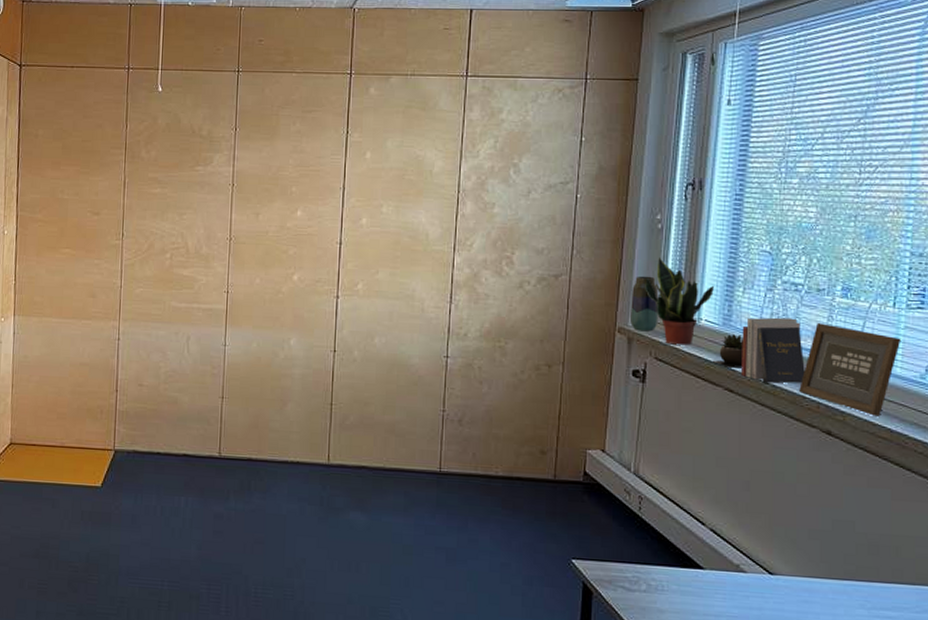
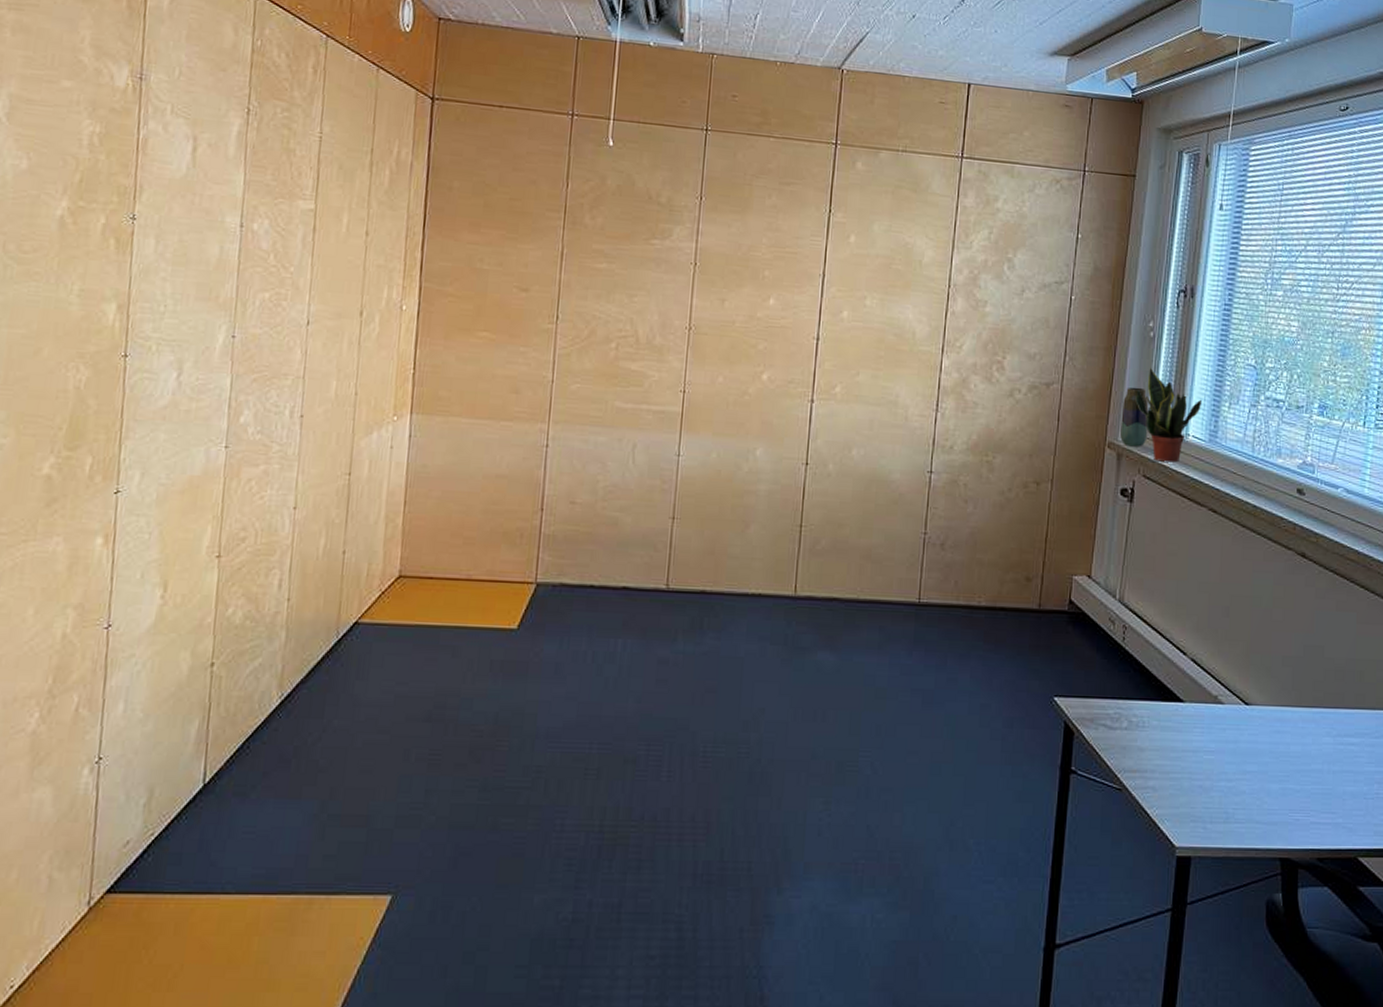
succulent plant: present [713,333,743,368] -> none [1199,450,1228,488]
books: present [742,317,805,384] -> none [1225,434,1284,504]
picture frame: present [799,323,902,417] -> none [1278,441,1370,538]

